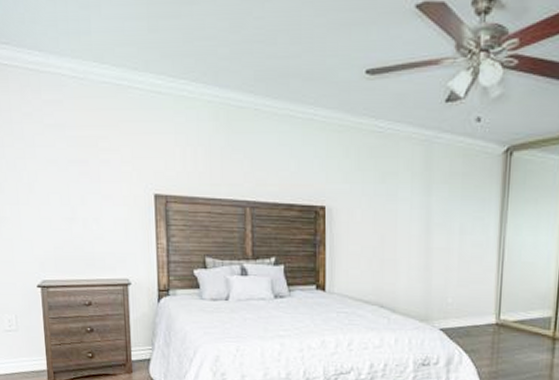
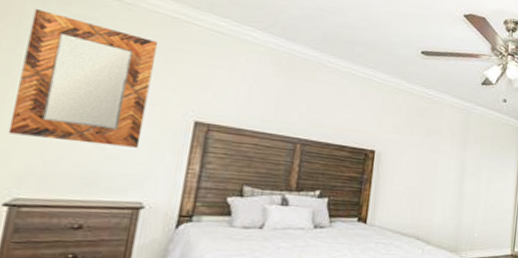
home mirror: none [17,101,116,227] -> present [8,9,157,148]

